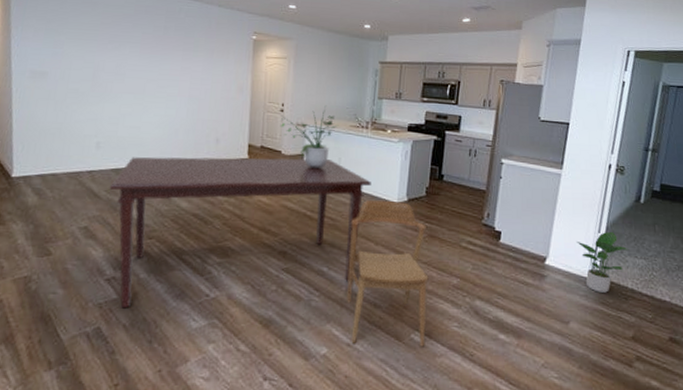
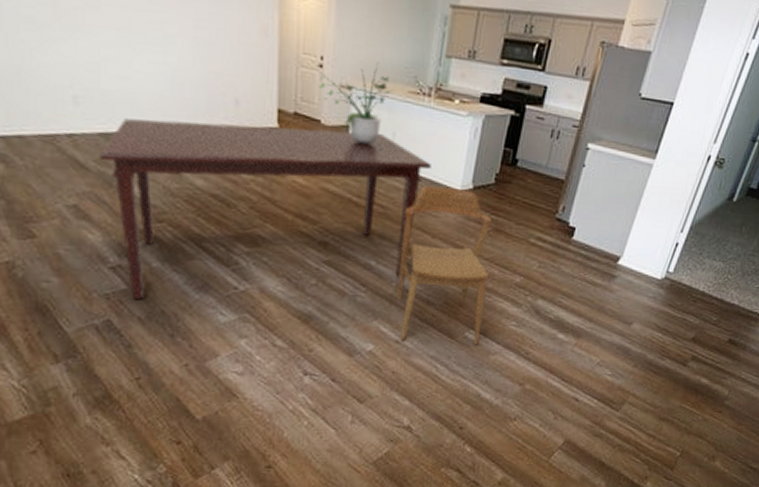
potted plant: present [577,231,630,293] -> none [656,231,710,295]

